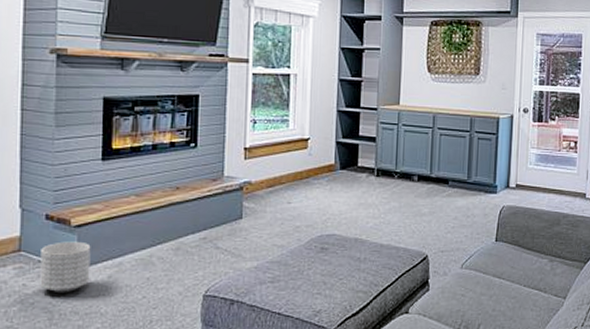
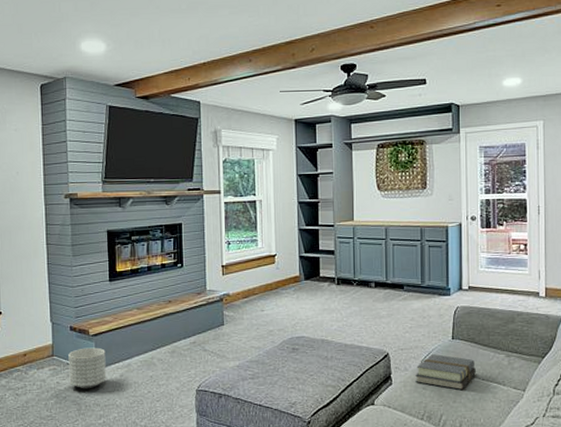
book: none [454,258,518,297] -> present [415,354,476,390]

